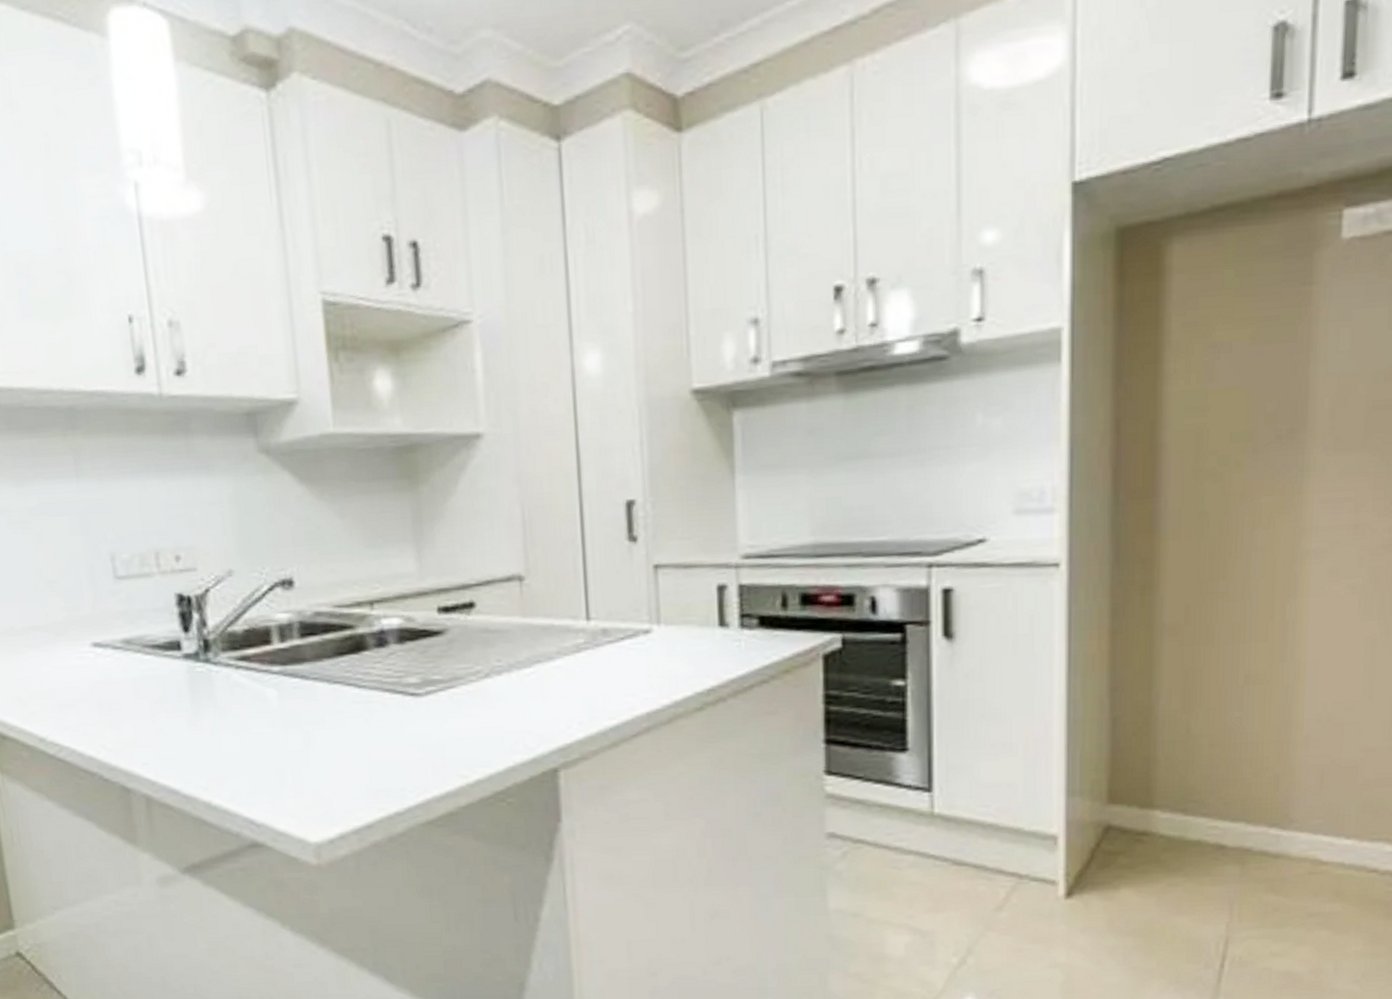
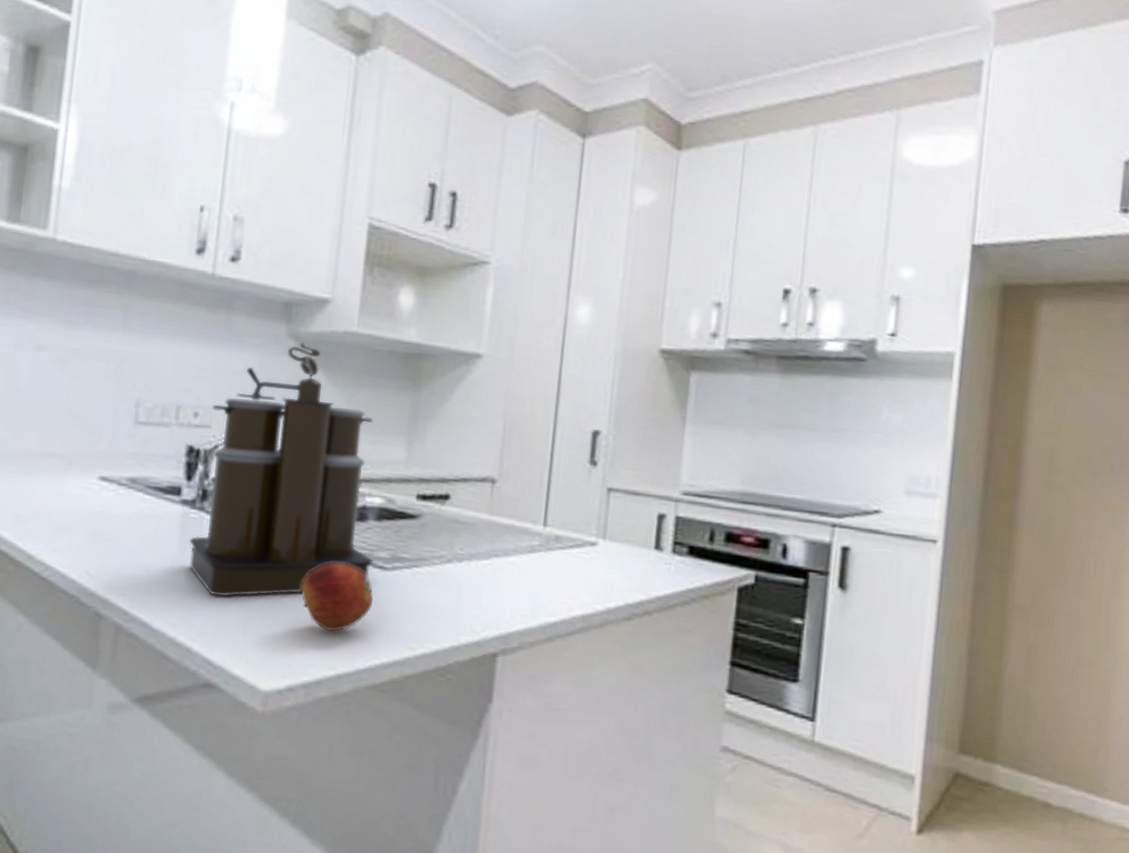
coffee maker: none [192,455,403,752] -> present [189,342,373,597]
fruit: none [331,695,412,771] -> present [301,562,374,632]

